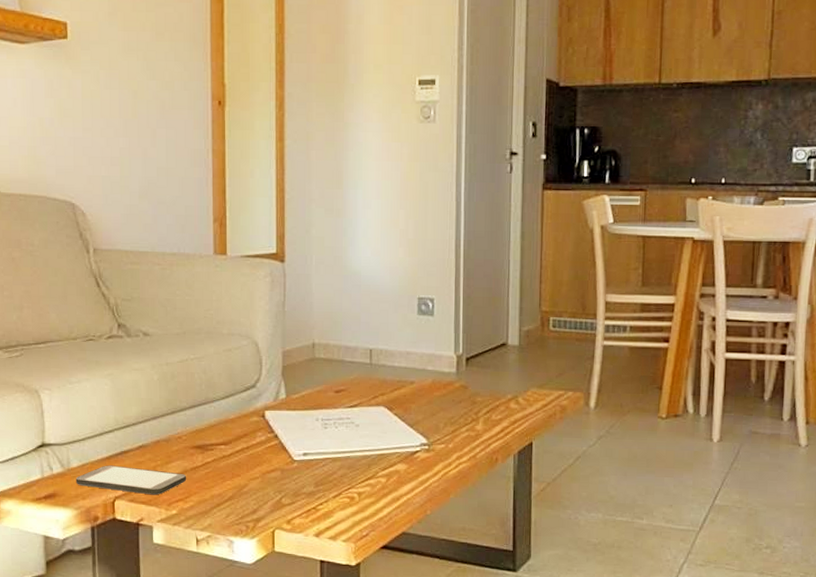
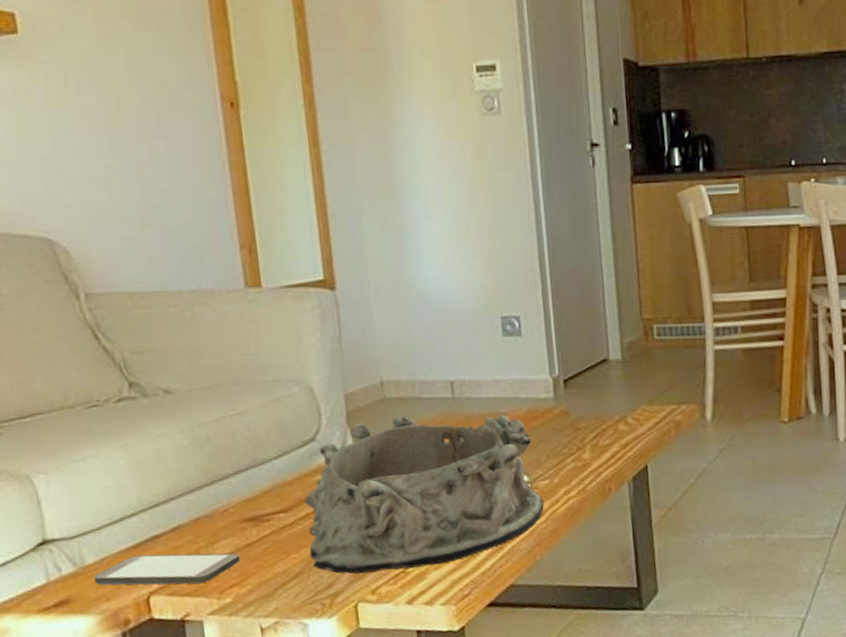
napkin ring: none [241,375,438,506] -> present [305,413,544,574]

